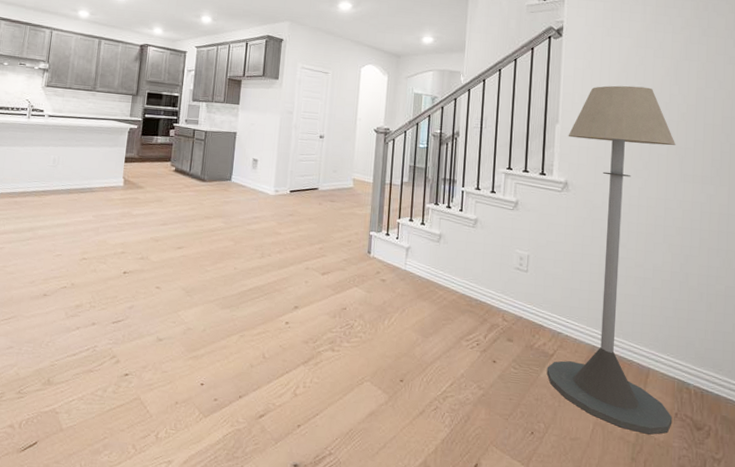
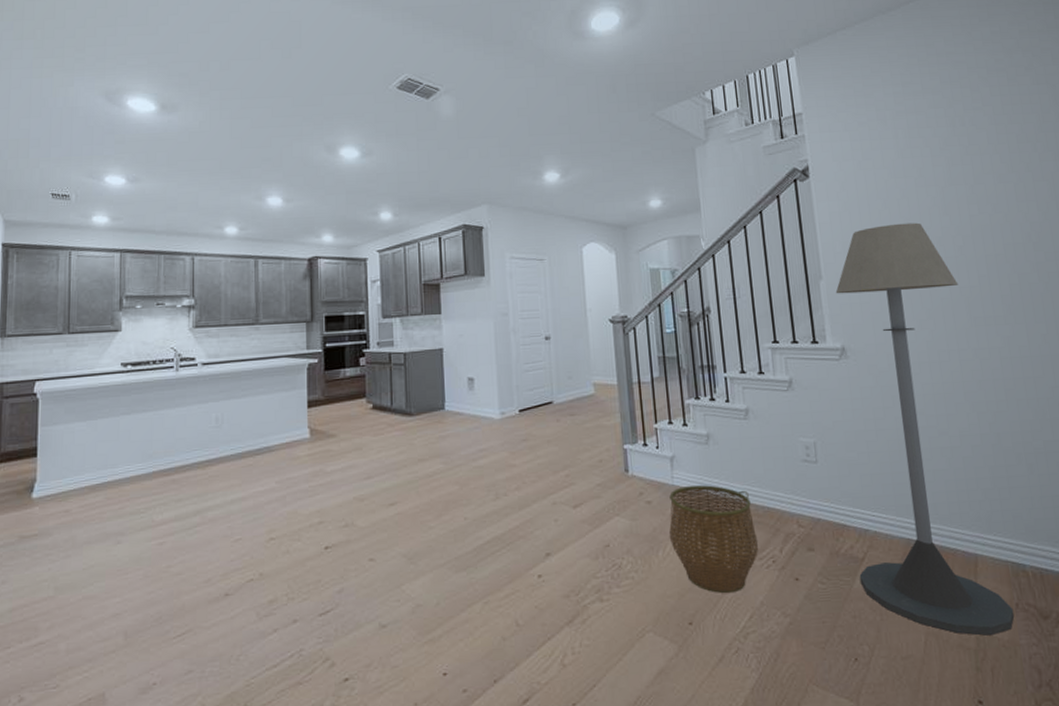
basket: none [395,272,468,363] -> present [668,485,759,593]

